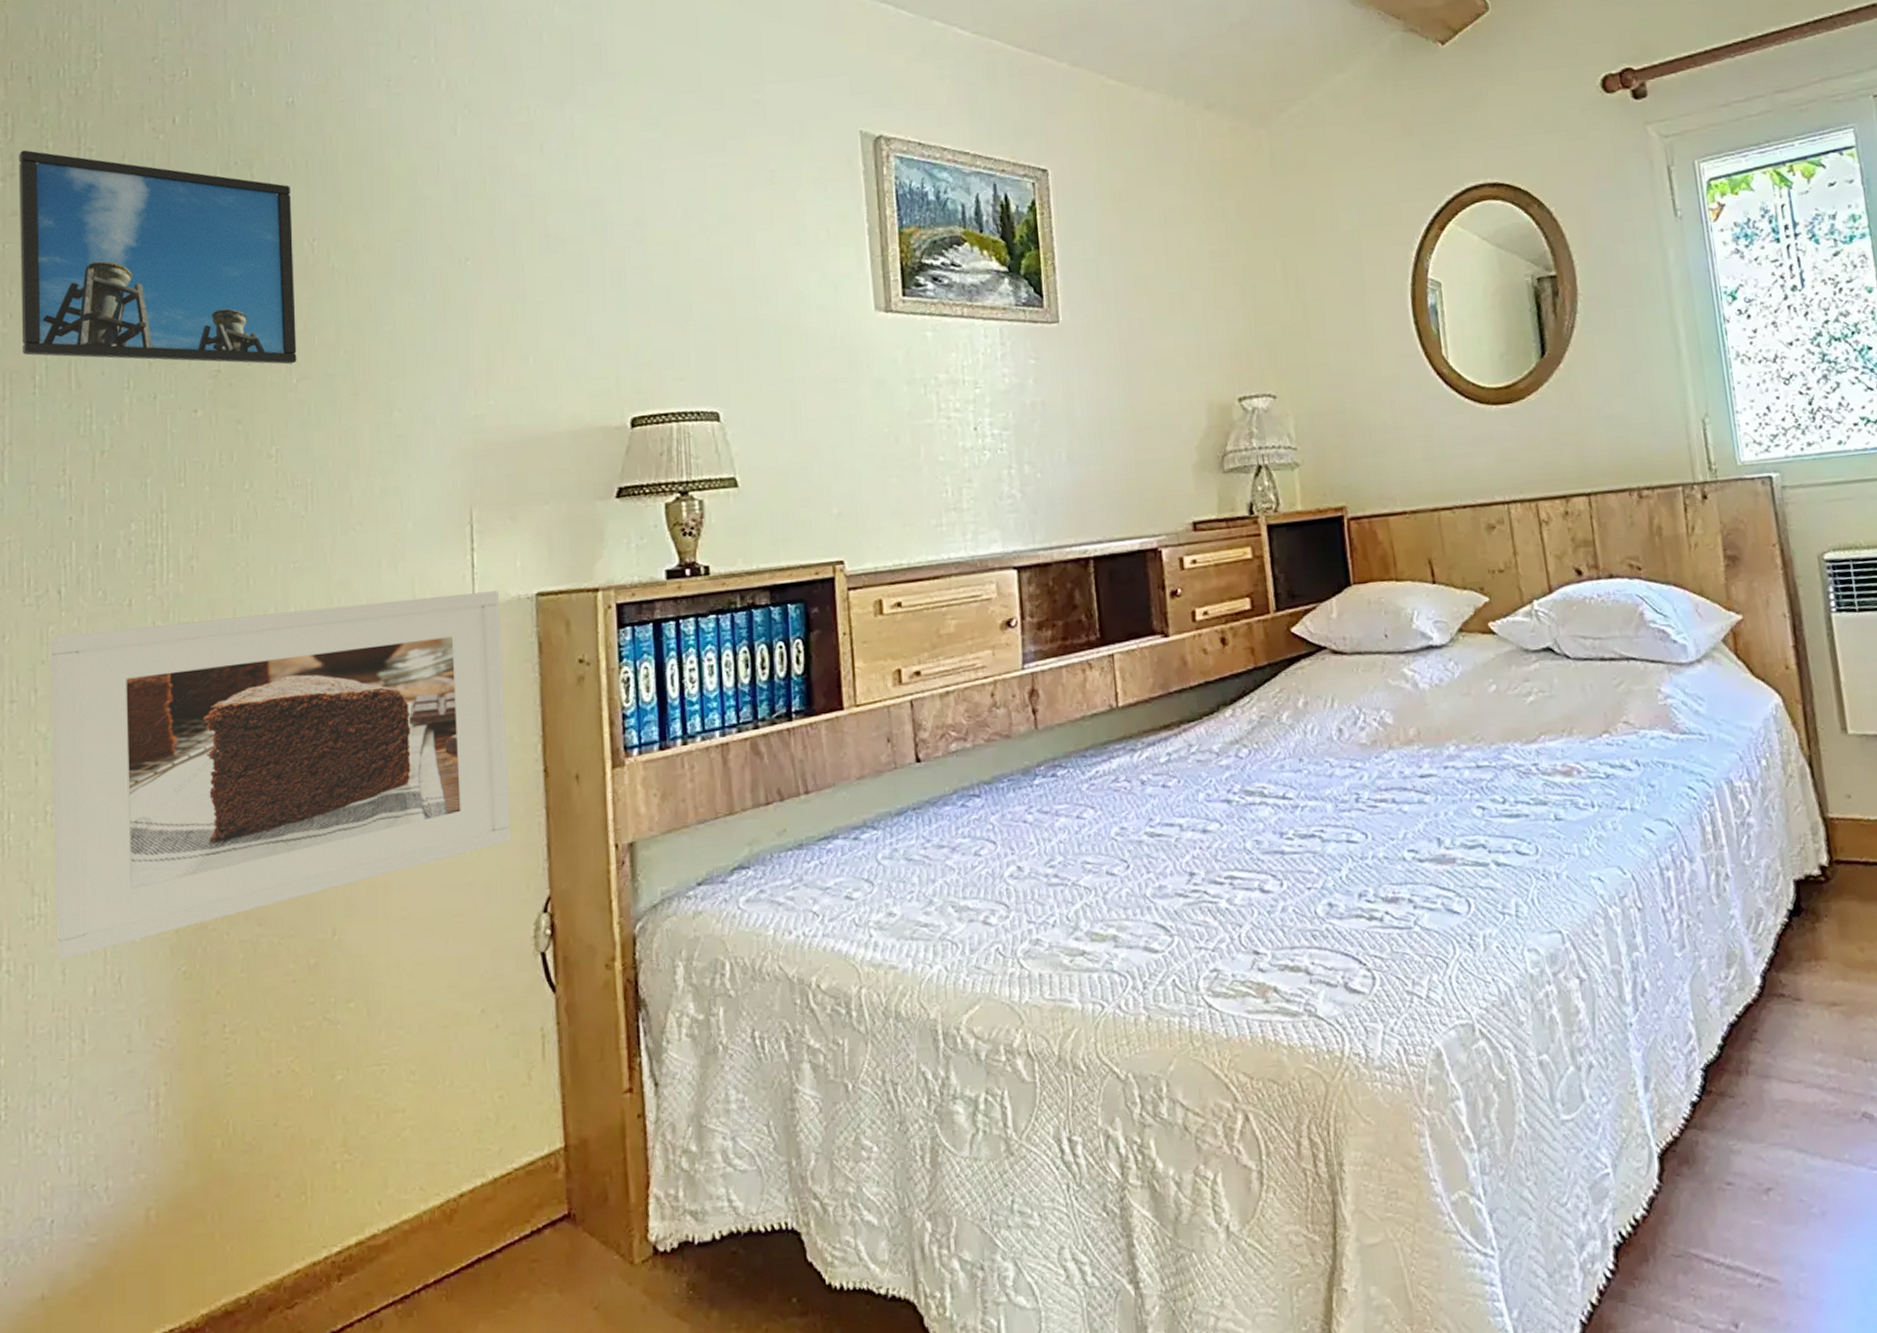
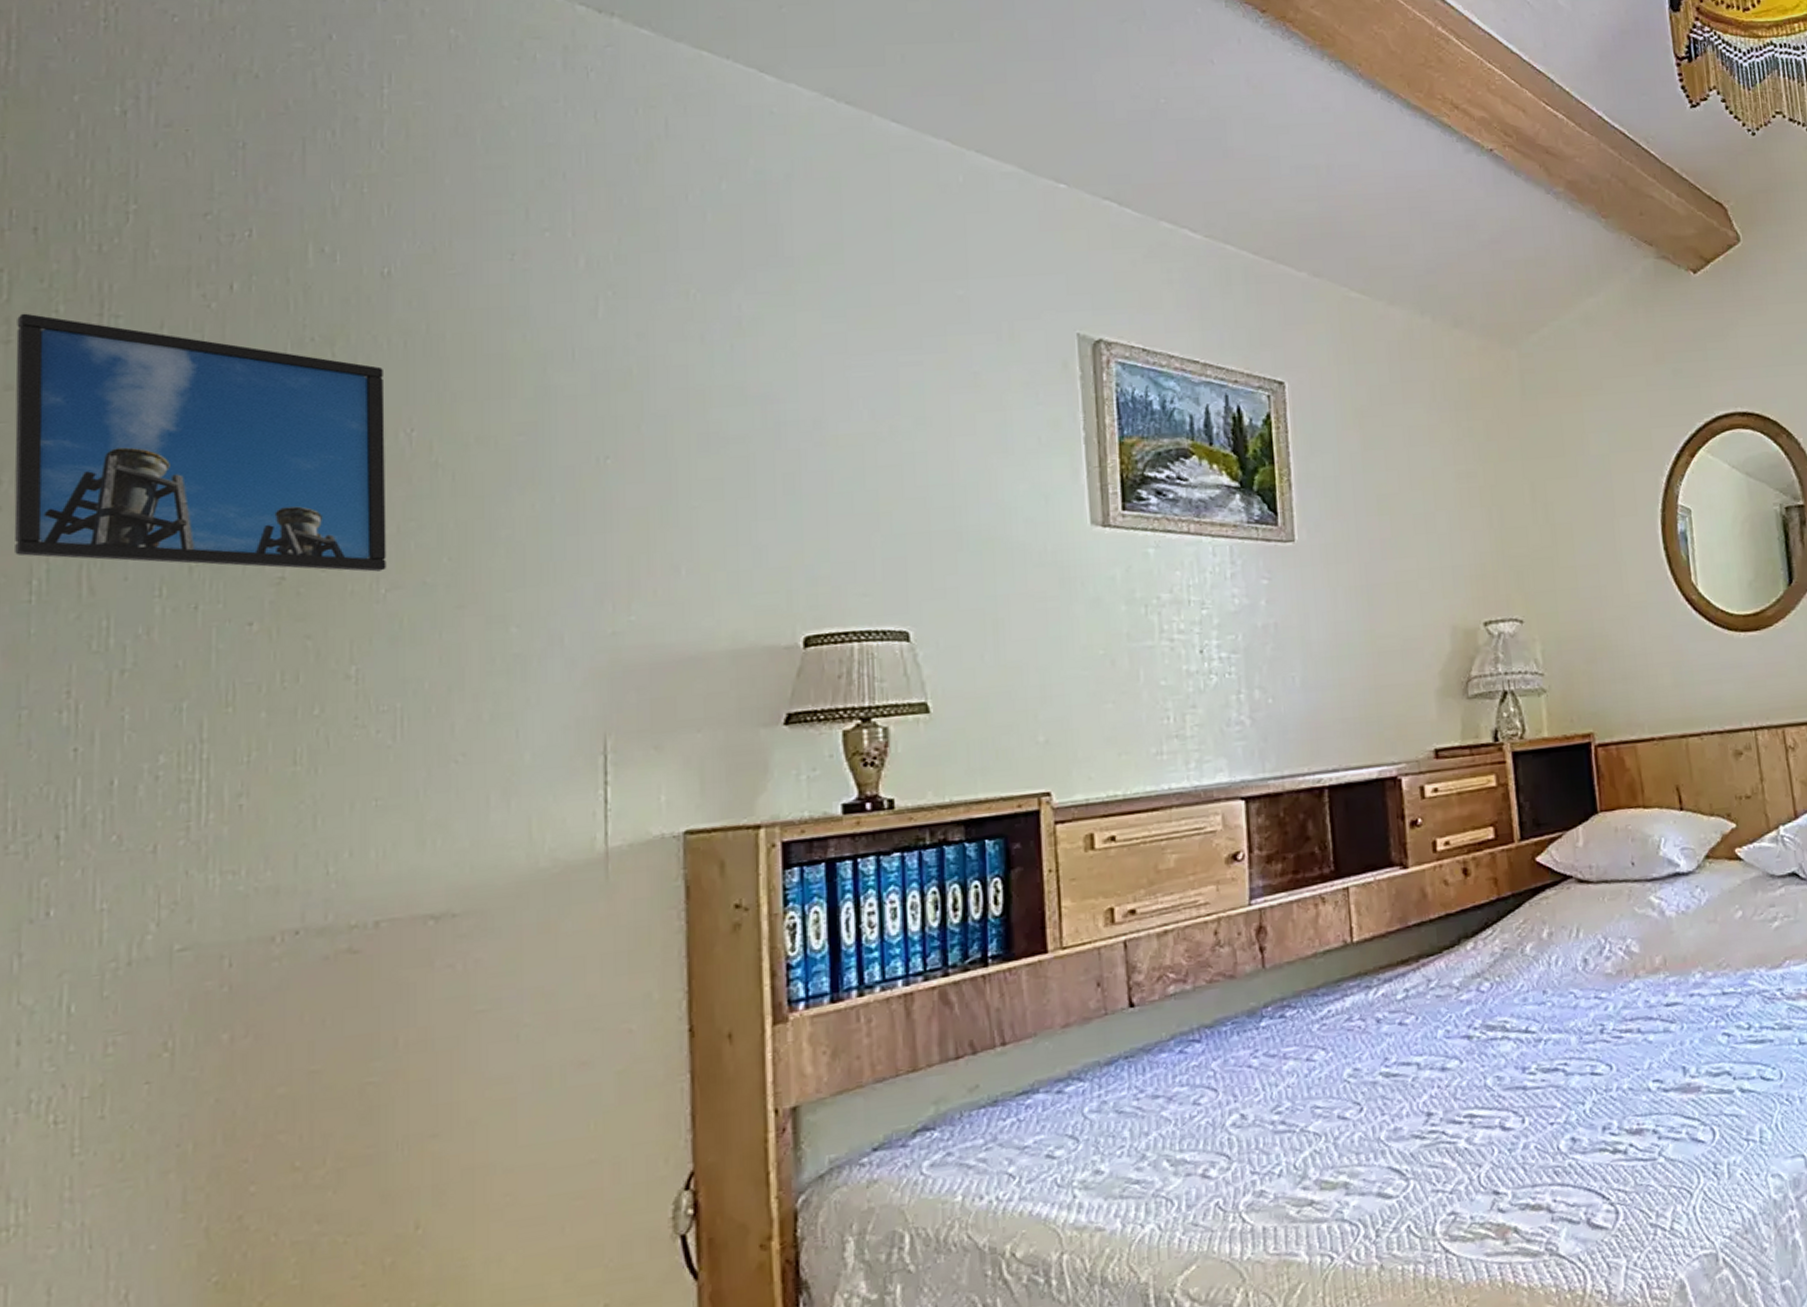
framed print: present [50,591,511,959] -> none [38,829,646,1277]

